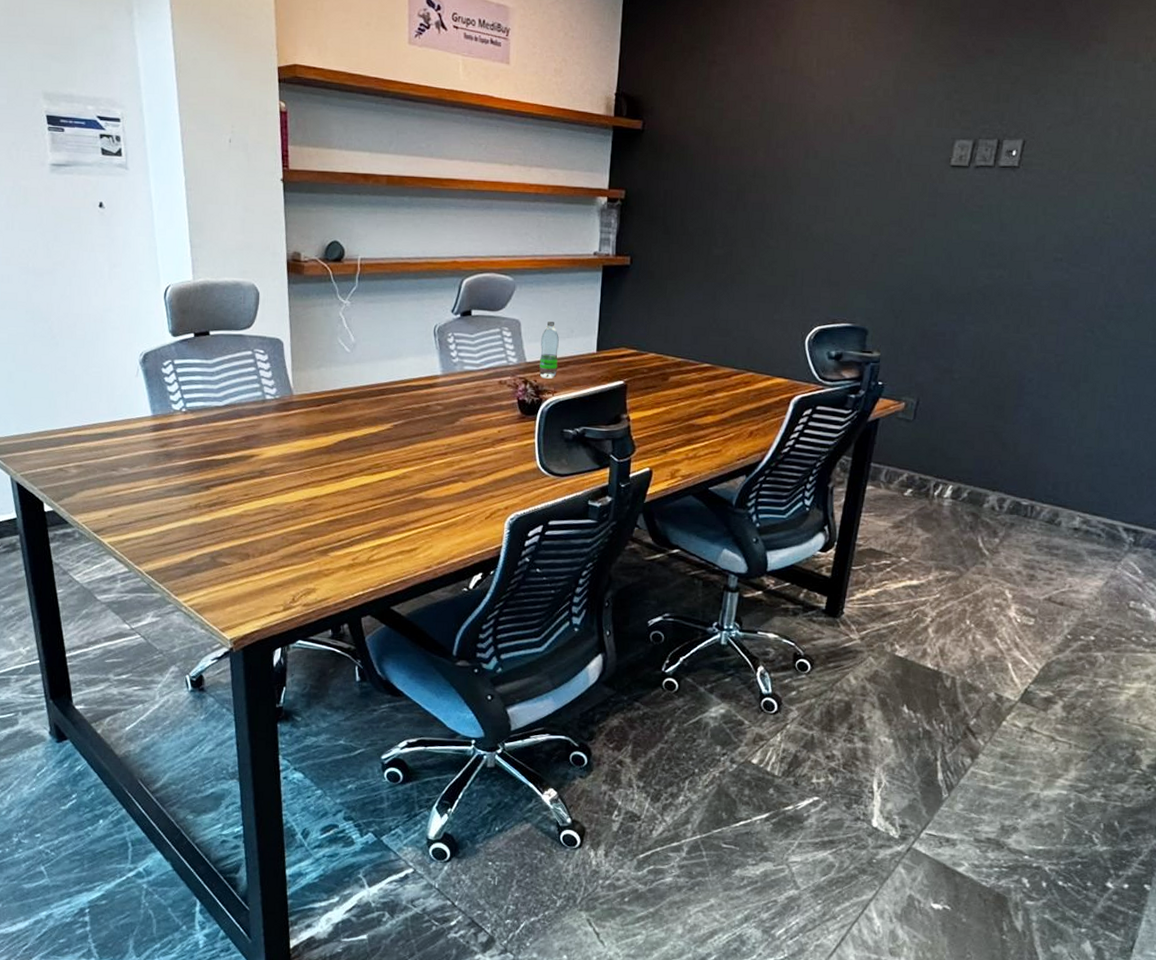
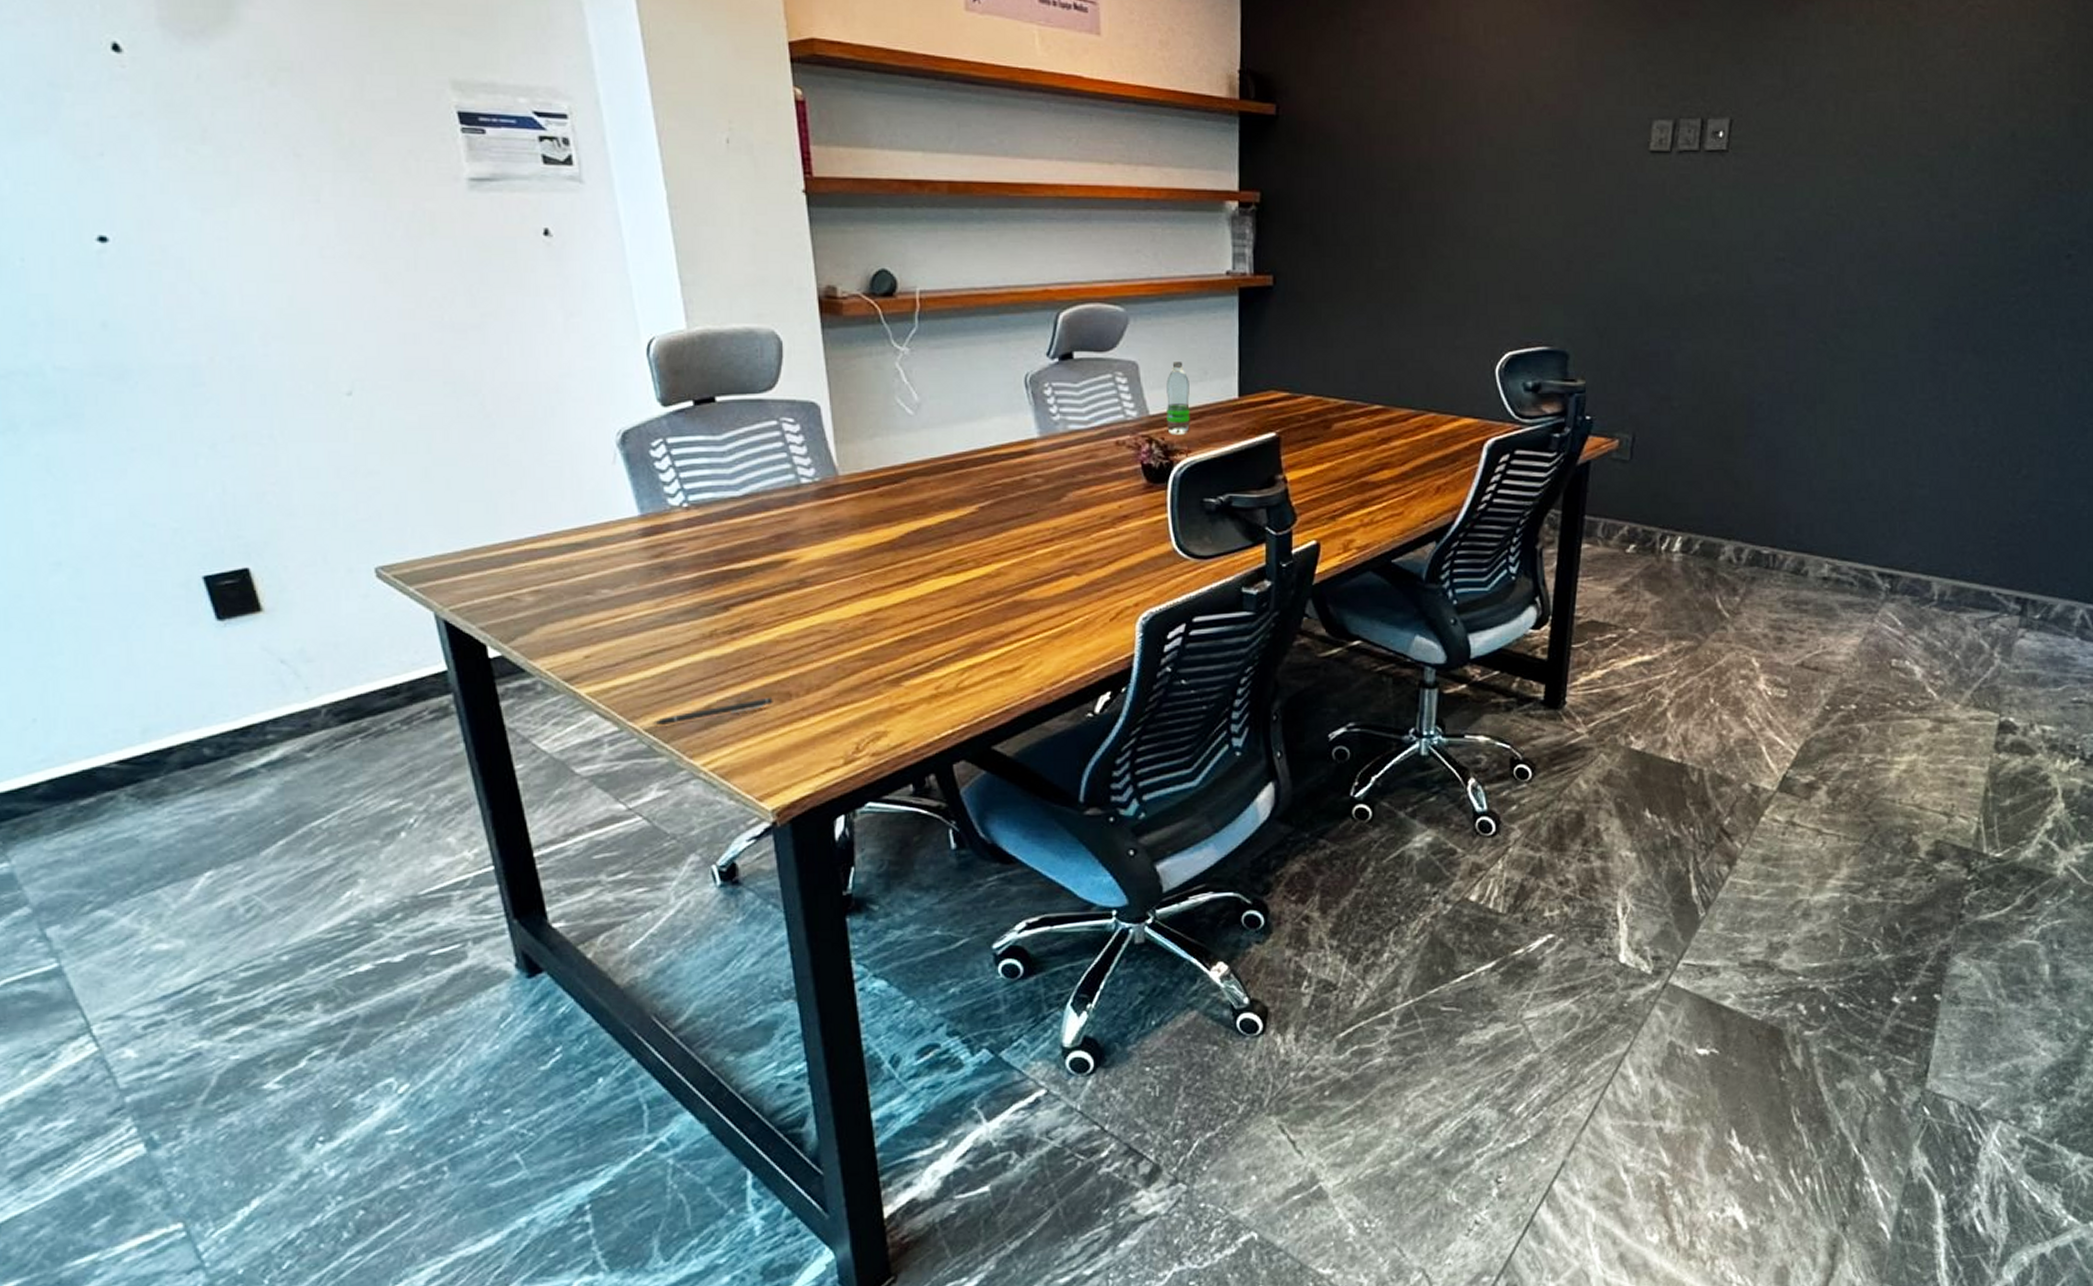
pen: none [152,556,236,570] -> present [653,697,773,725]

